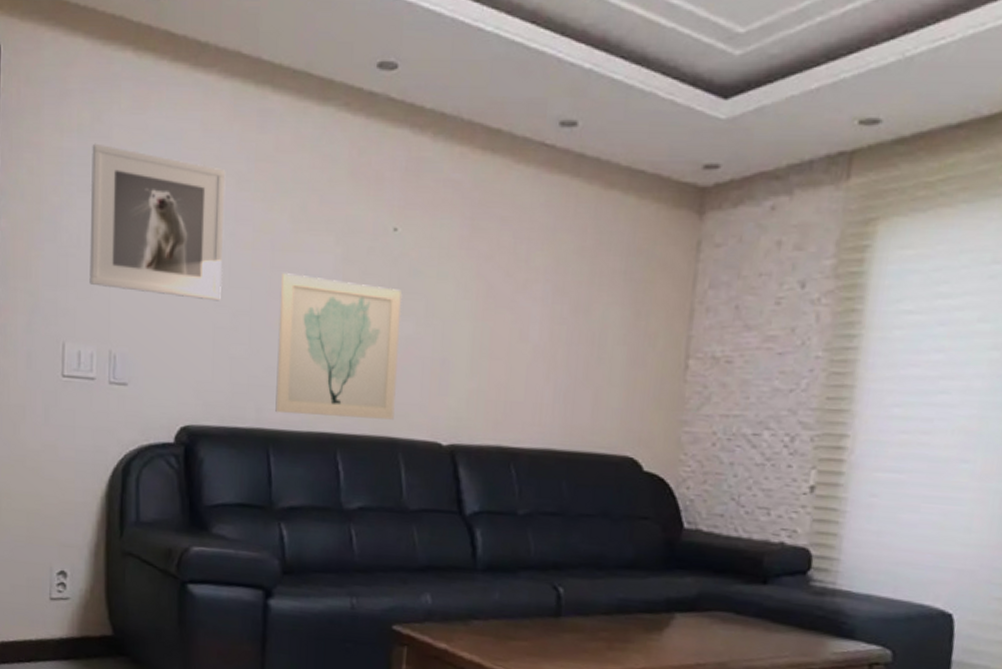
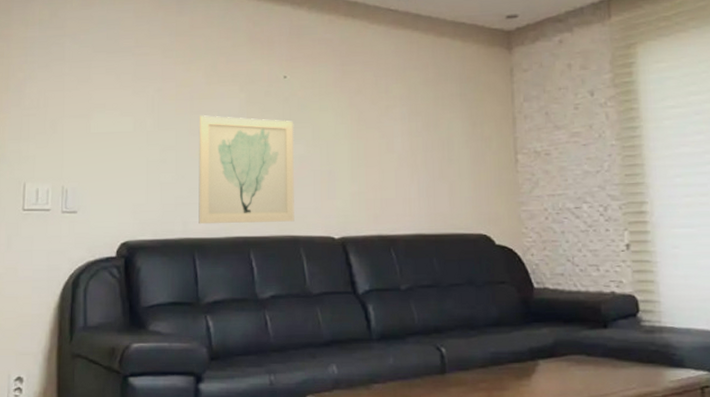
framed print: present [89,143,226,301] -> none [46,32,154,141]

